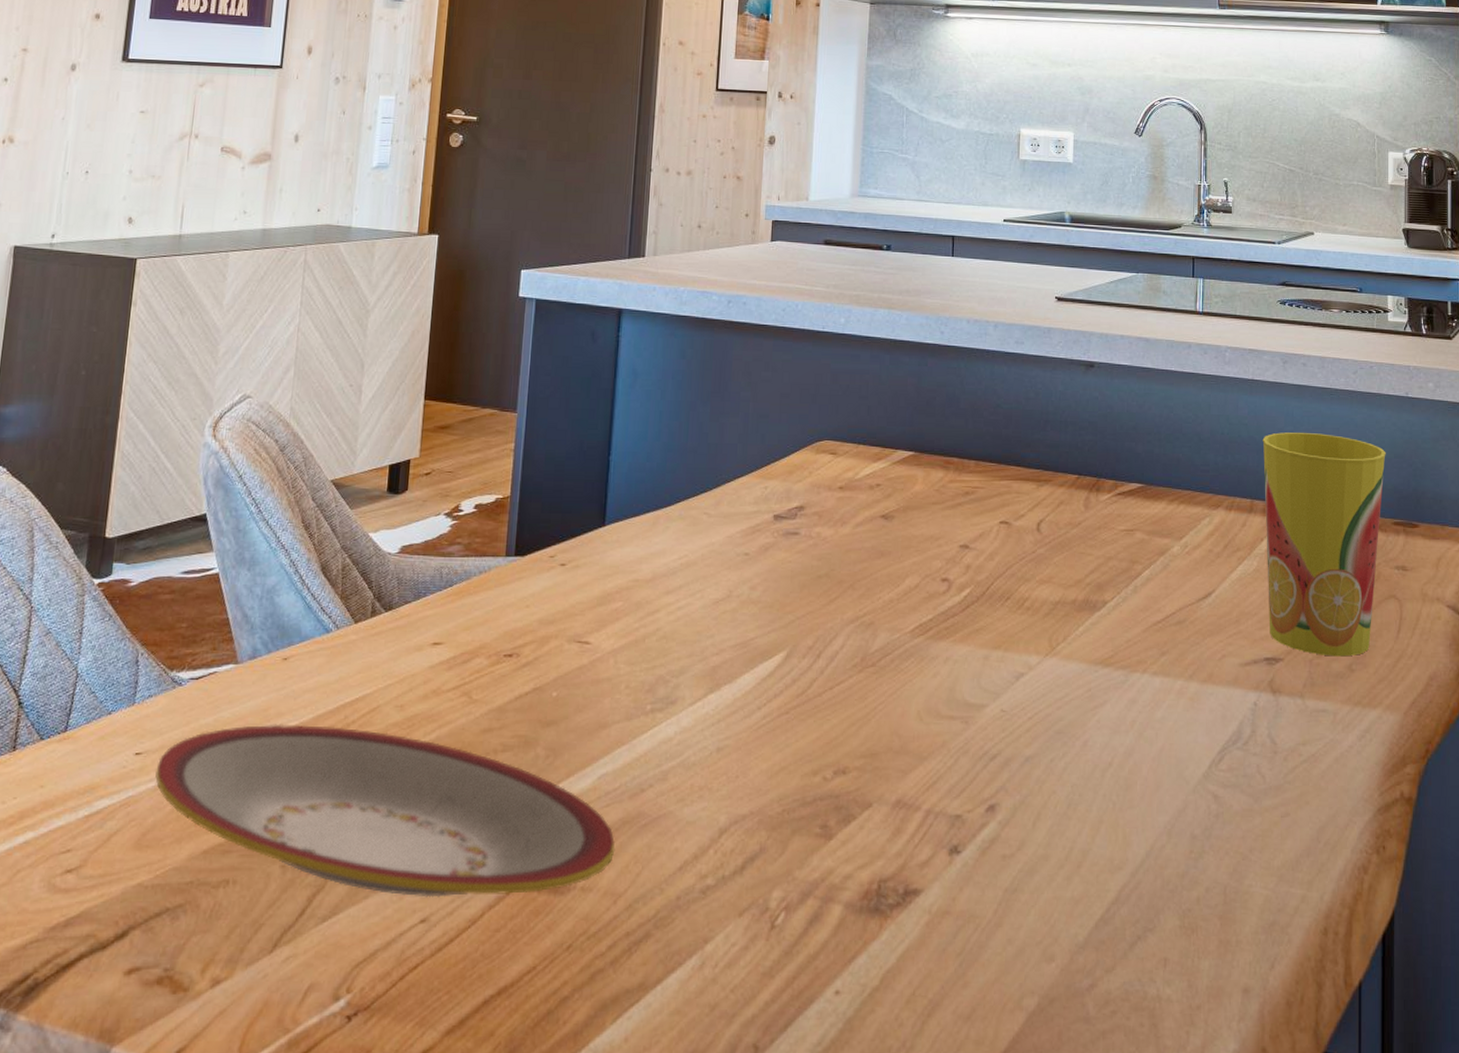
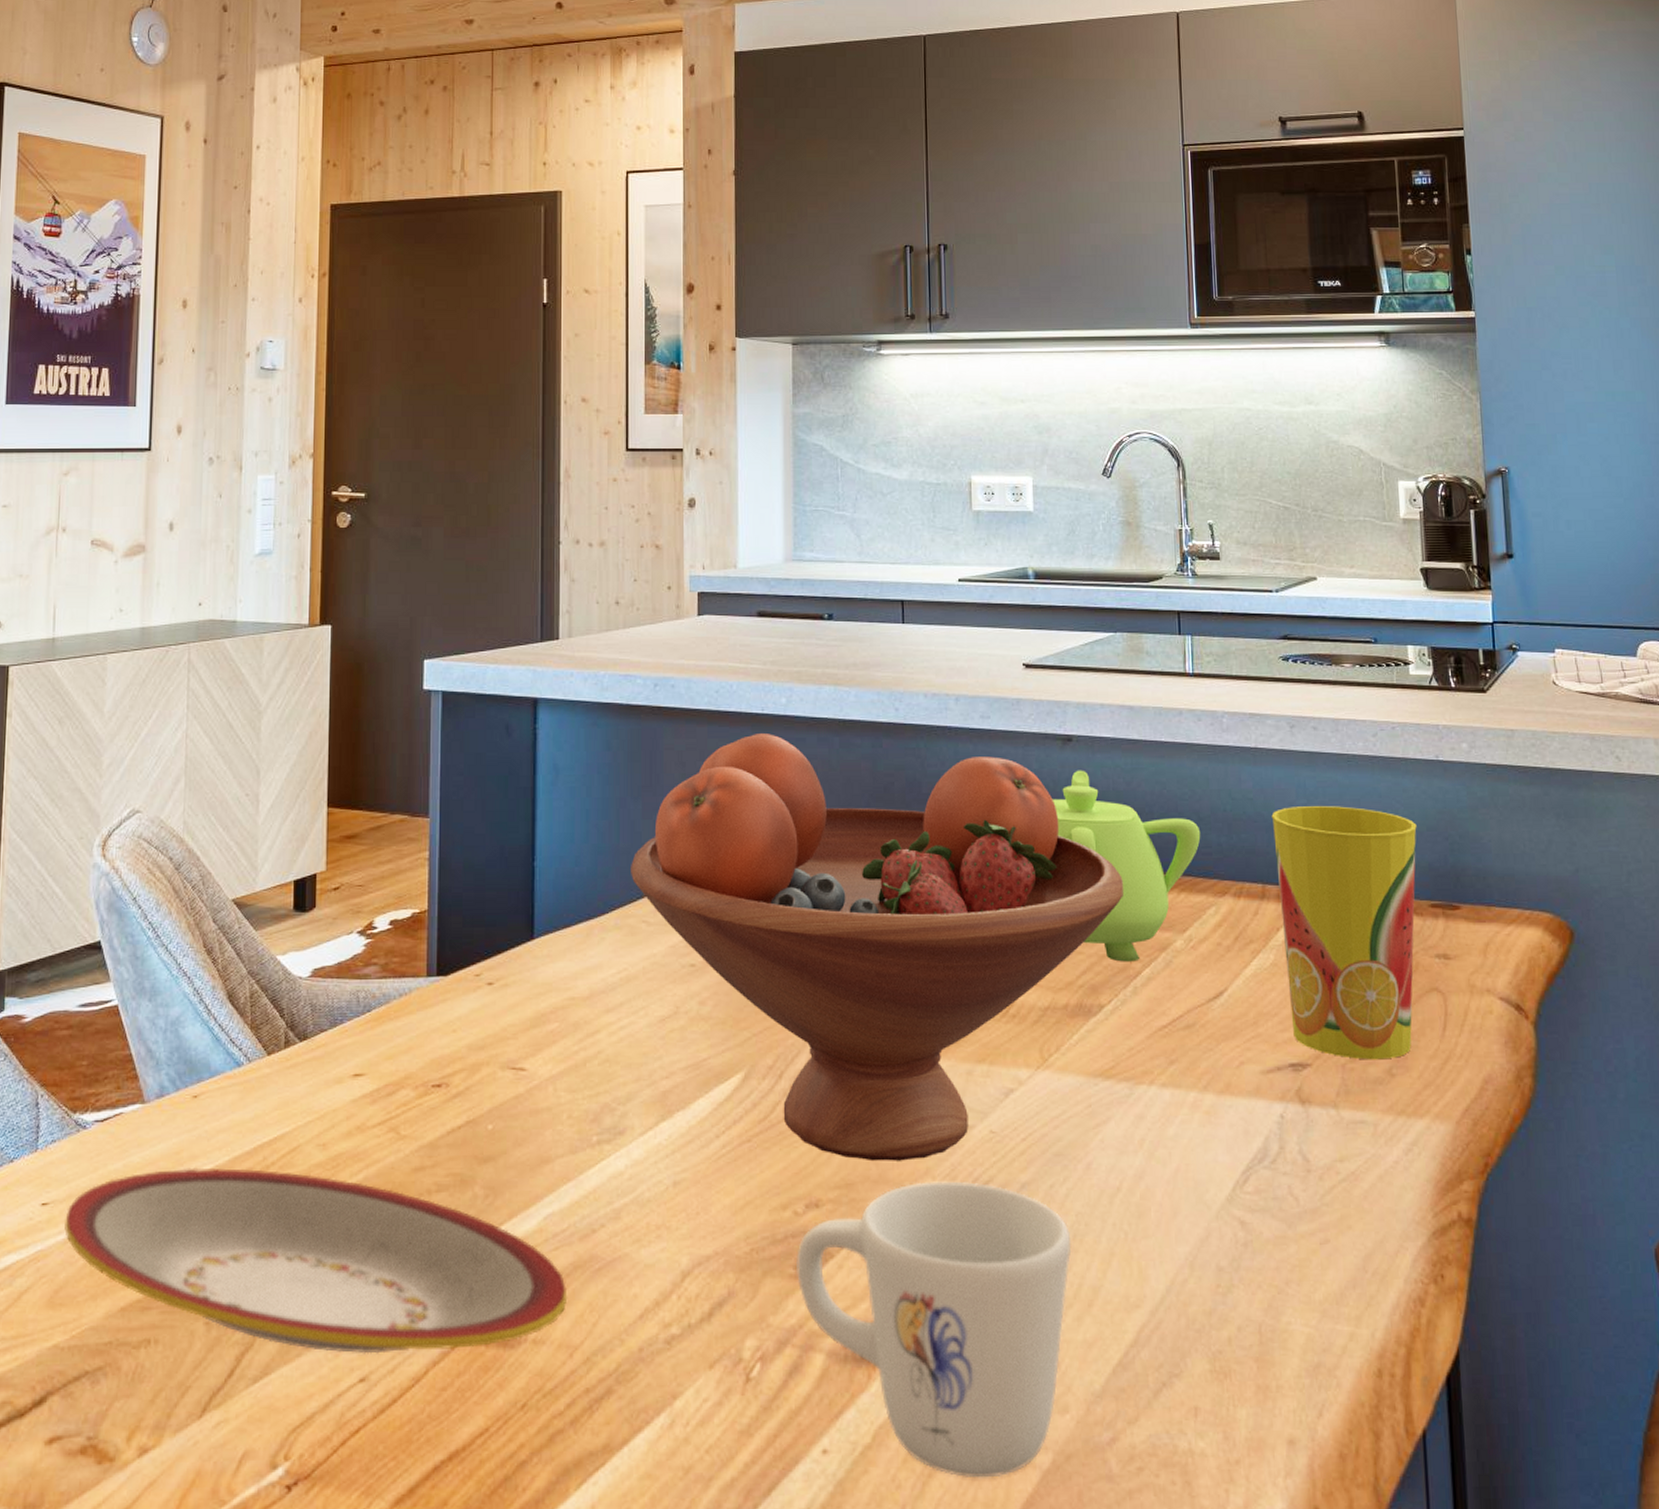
fruit bowl: none [696,349,1131,734] -> present [631,734,1123,1162]
mug: none [822,753,1066,1018] -> present [796,1181,1072,1478]
teapot: none [1073,393,1201,564] -> present [1052,770,1201,962]

